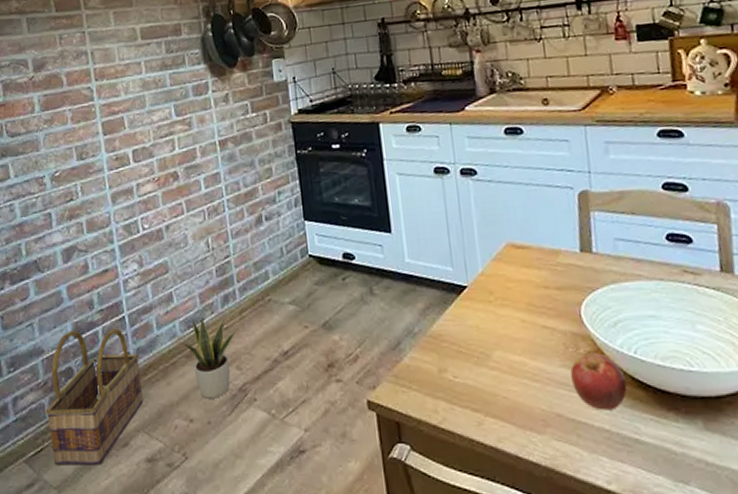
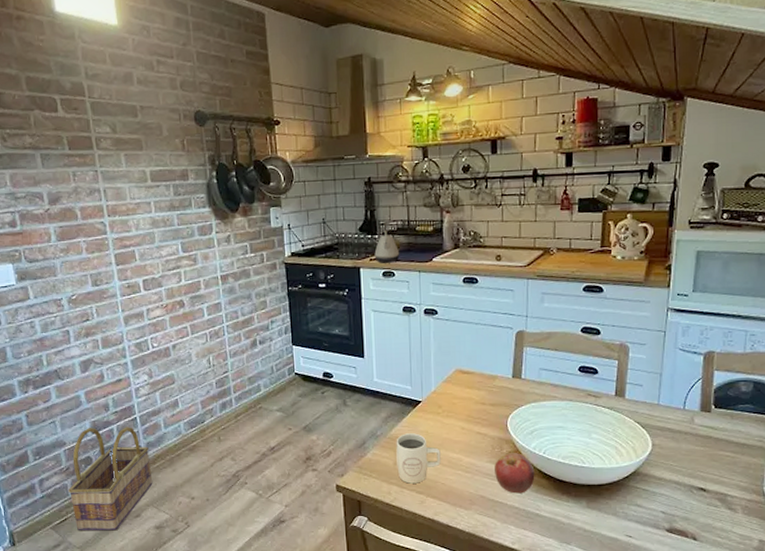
potted plant: present [180,317,238,399] -> none [184,420,233,482]
kettle: none [394,67,425,116] -> present [374,222,400,263]
mug: none [438,329,500,398] -> present [395,433,441,484]

